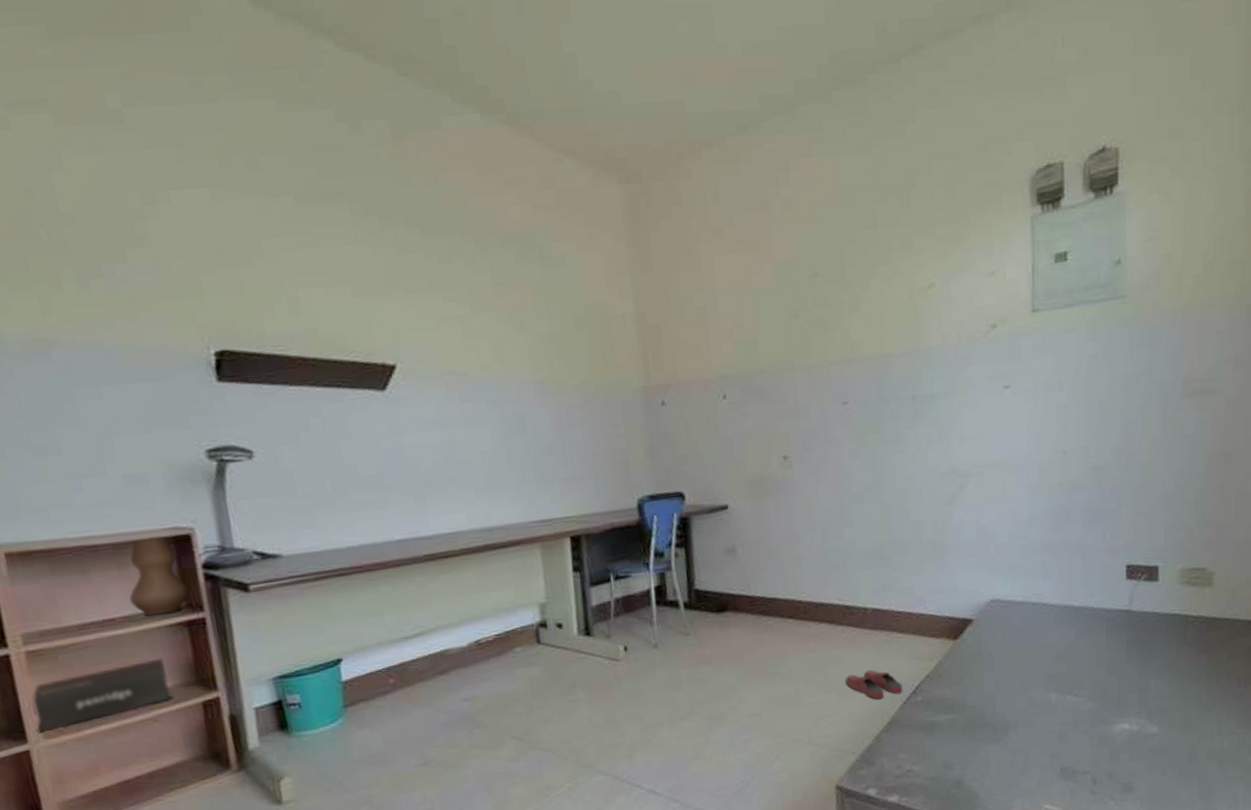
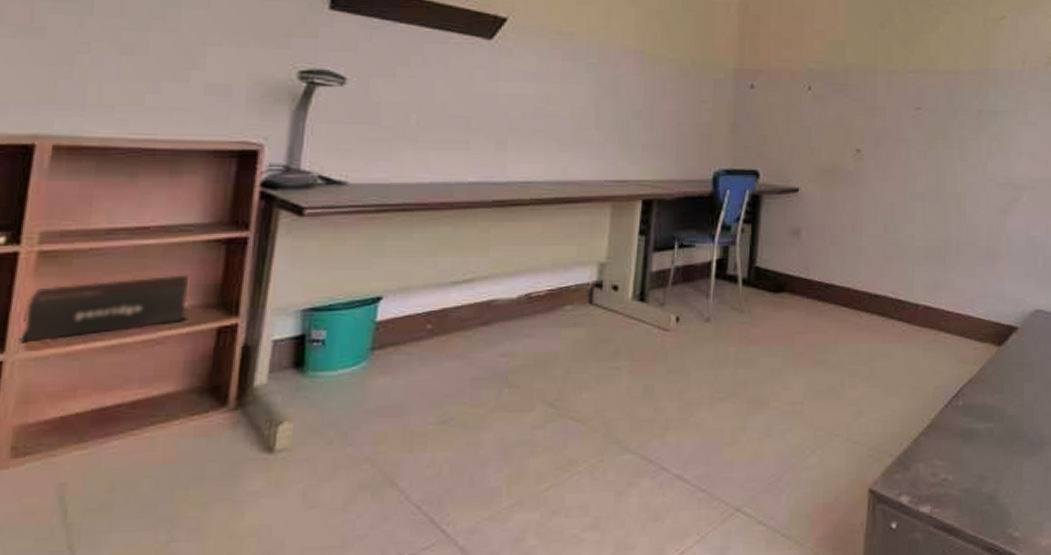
vase: present [128,534,190,616] -> none [171,147,240,229]
slippers: present [845,669,903,700] -> none [891,367,946,400]

